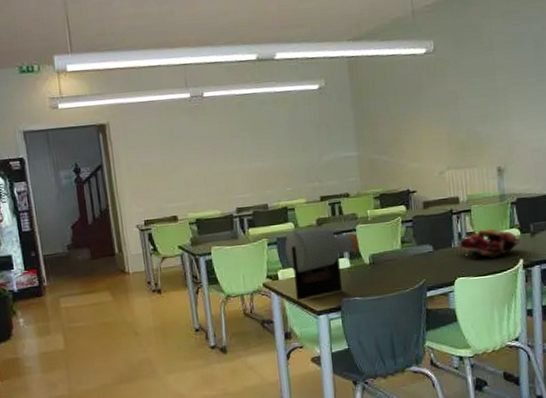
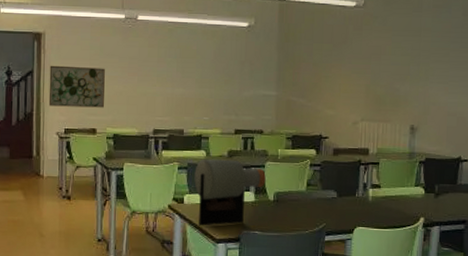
wall art: none [119,152,182,199] -> present [48,65,105,108]
fruit basket: present [457,228,521,259] -> none [361,183,424,213]

